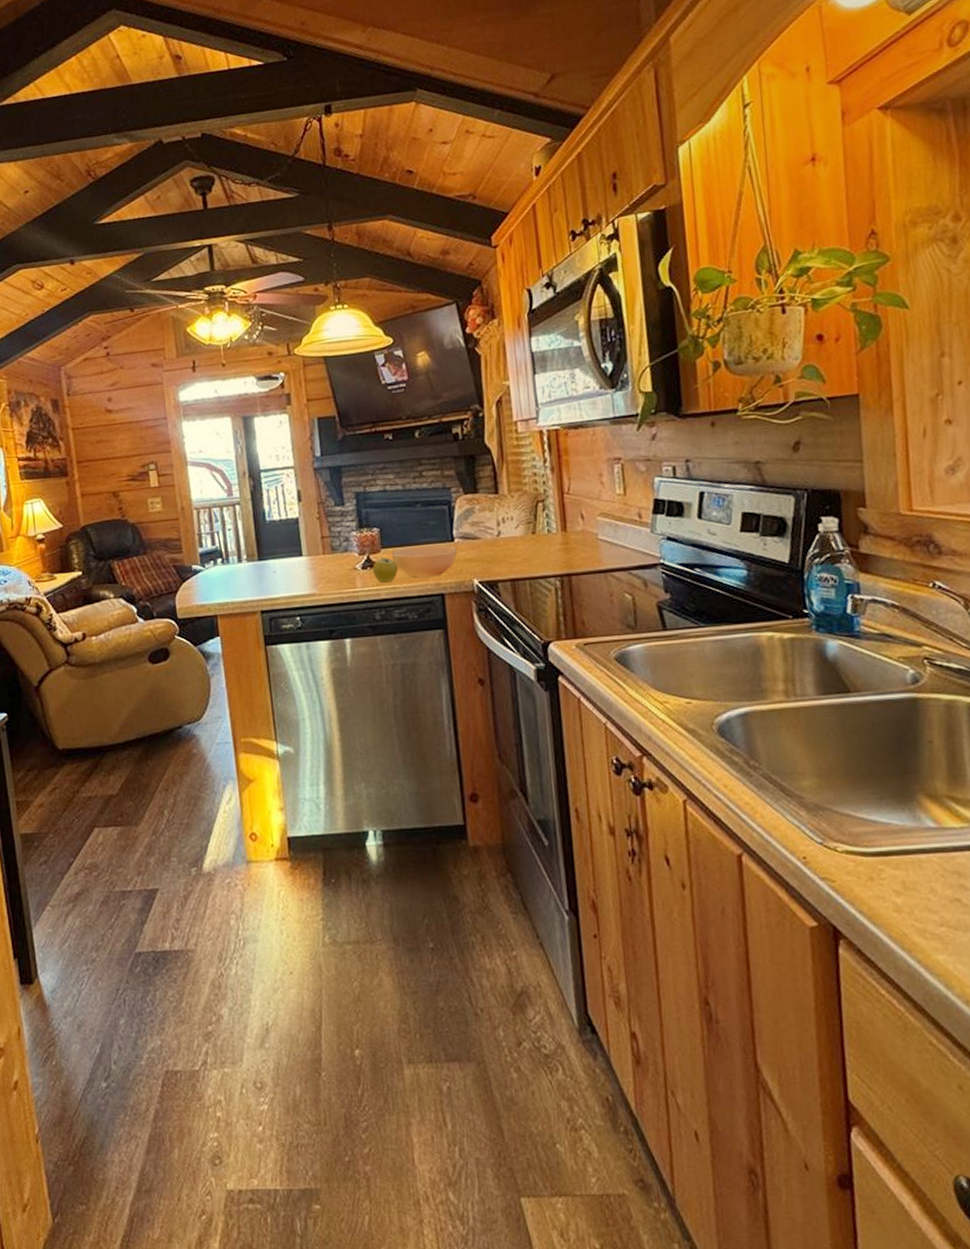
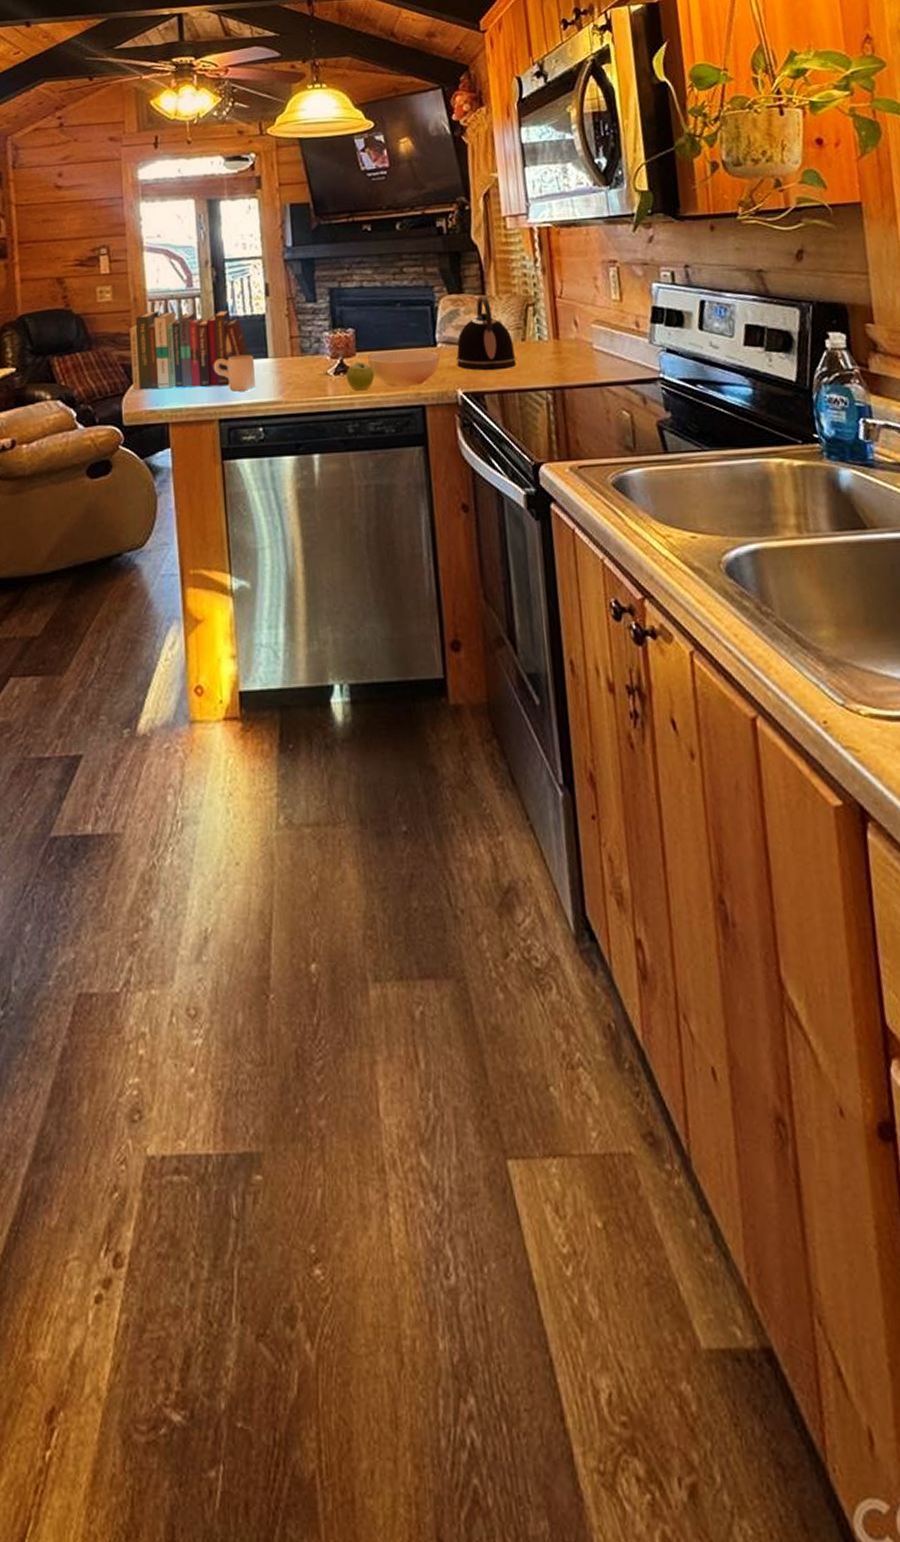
books: none [179,515,285,588] -> present [130,310,249,391]
mug: none [254,553,292,587] -> present [213,354,255,392]
kettle: none [472,494,527,562] -> present [456,295,516,370]

